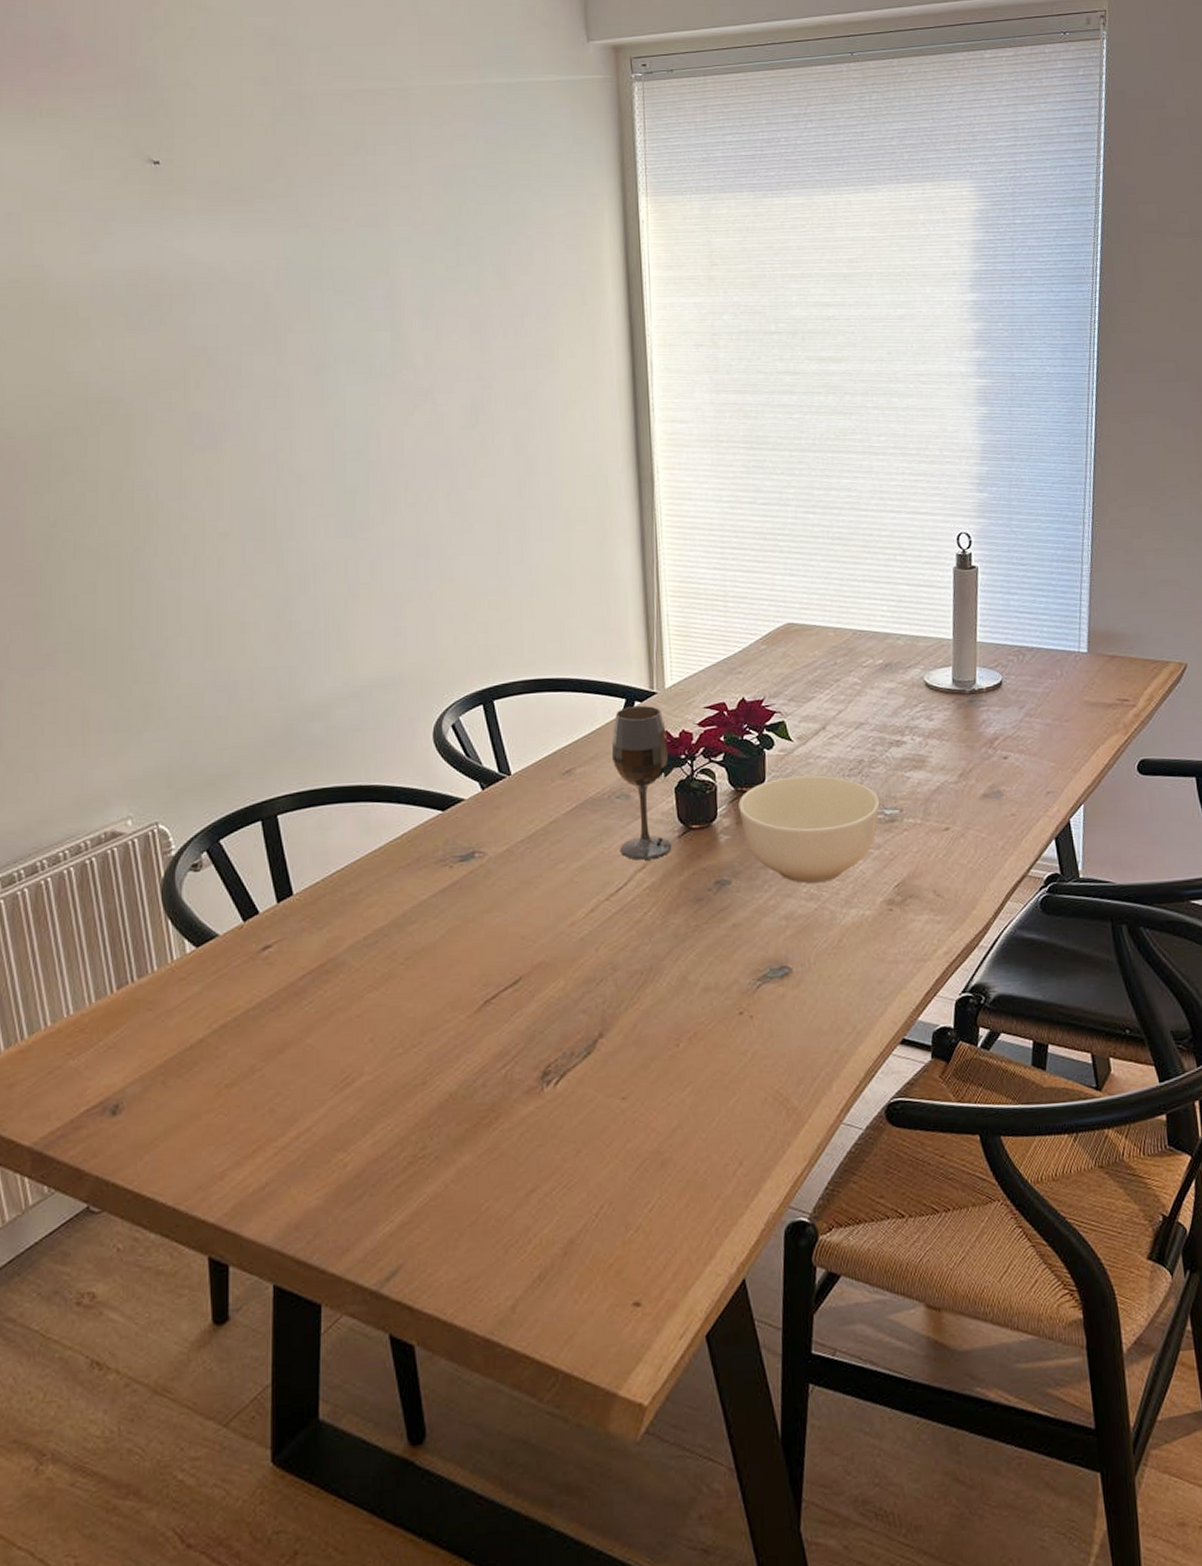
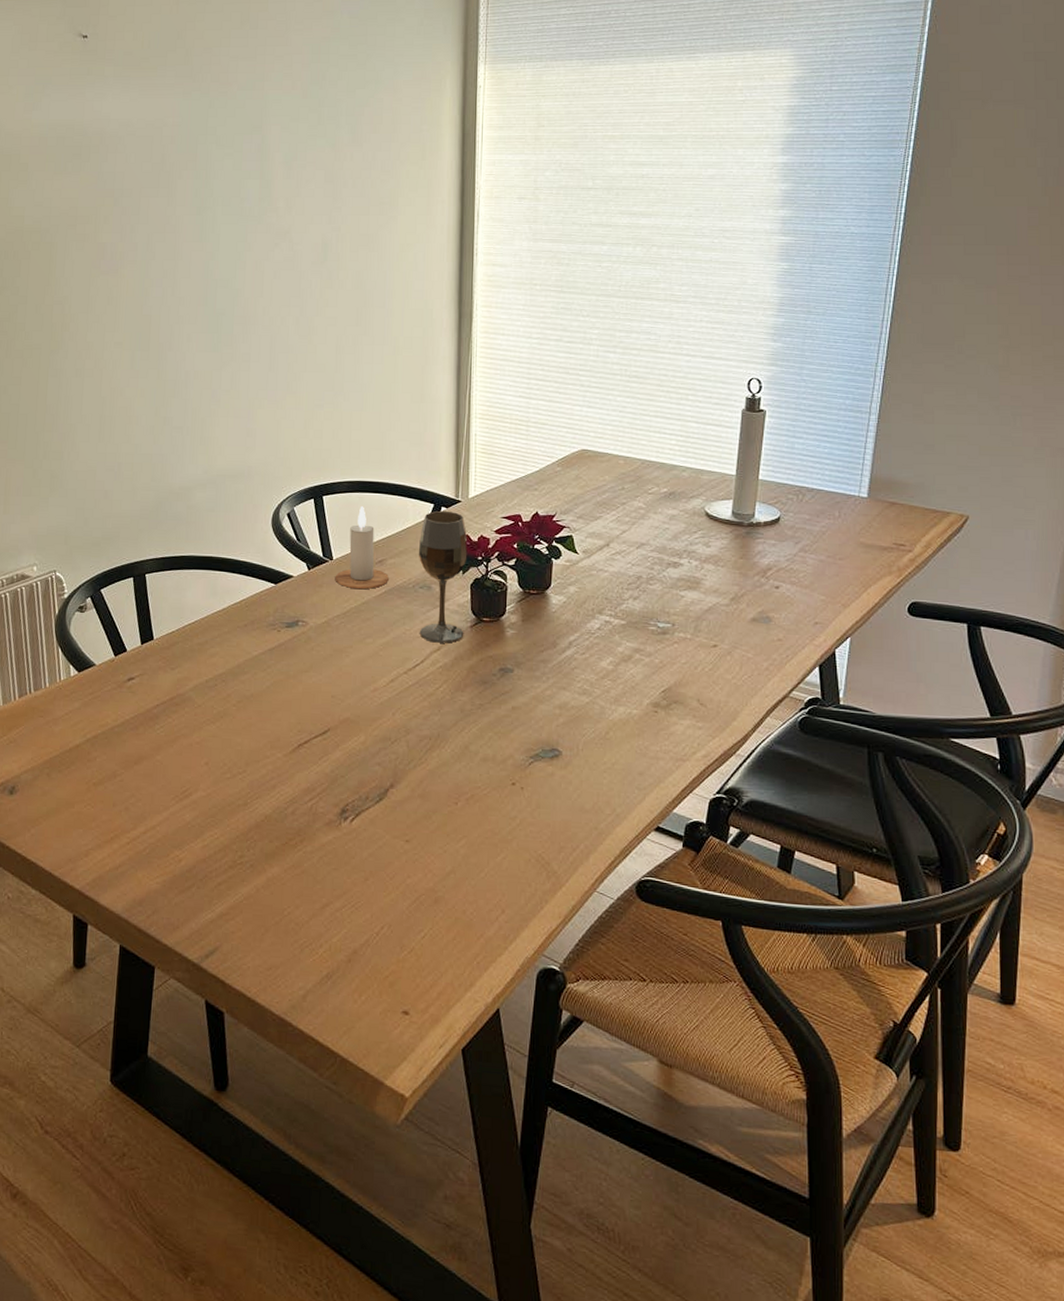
candle: none [515,707,579,807] -> present [335,505,389,590]
bowl: present [738,775,880,884] -> none [525,584,654,681]

